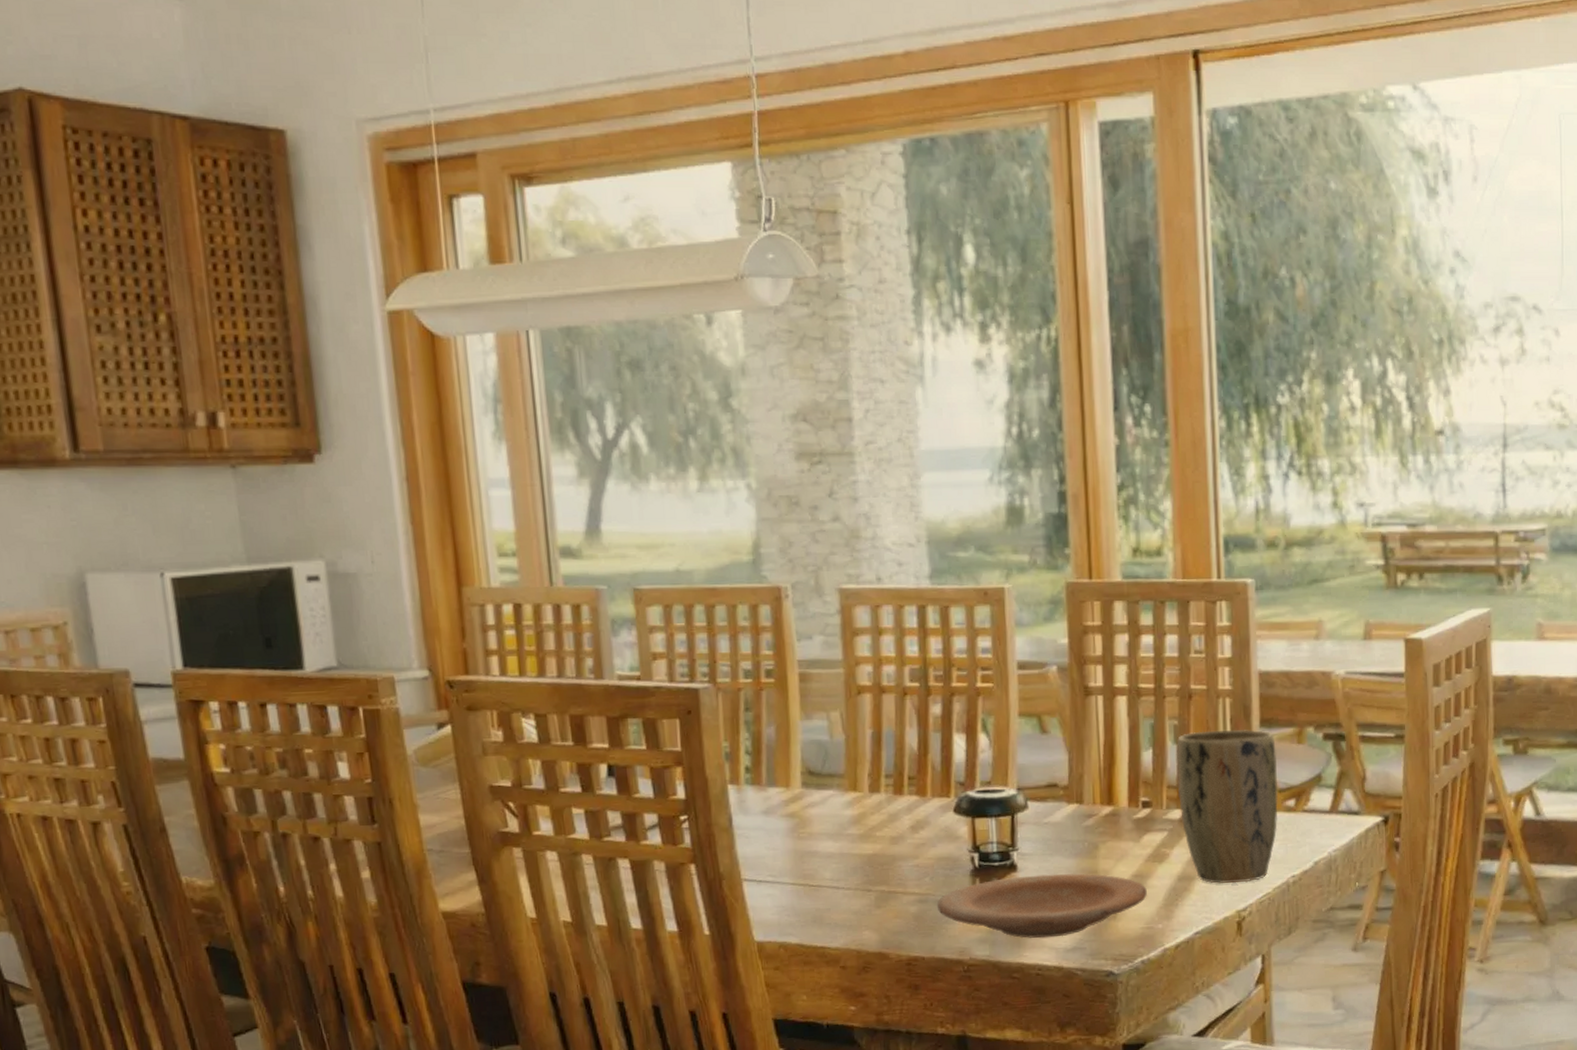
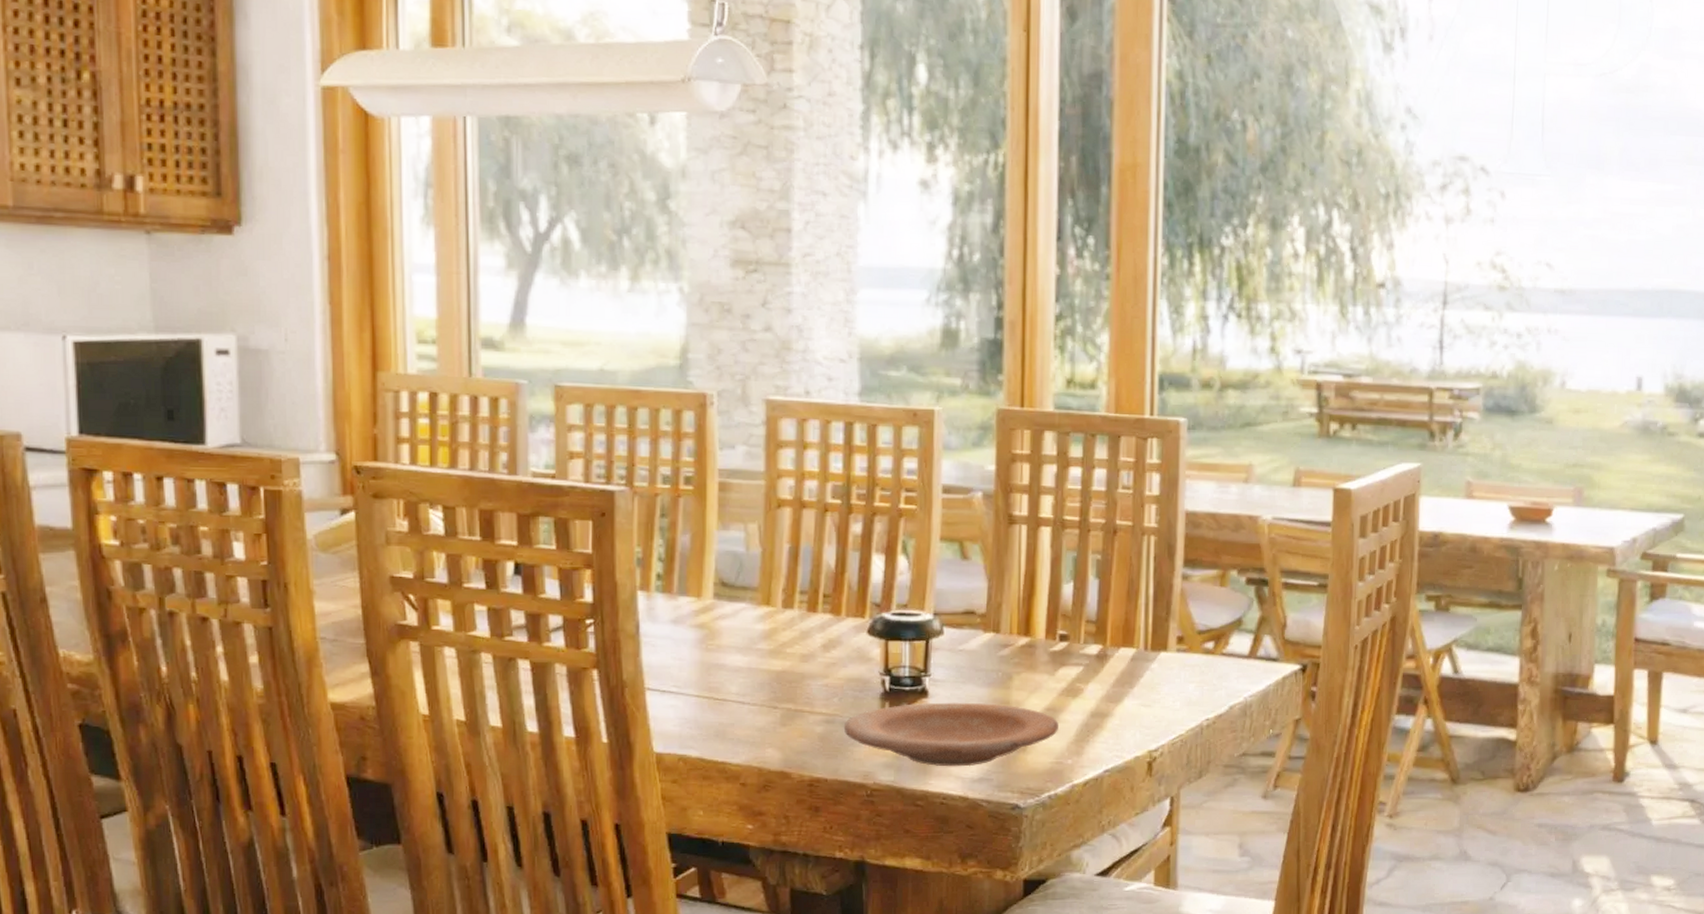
plant pot: present [1176,729,1279,884] -> none [1096,567,1198,723]

